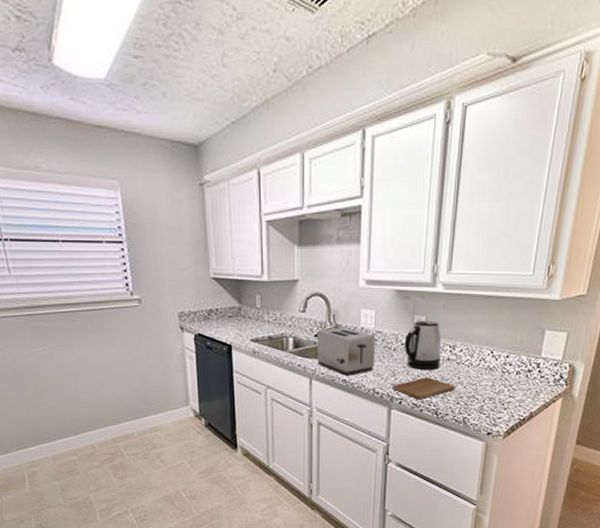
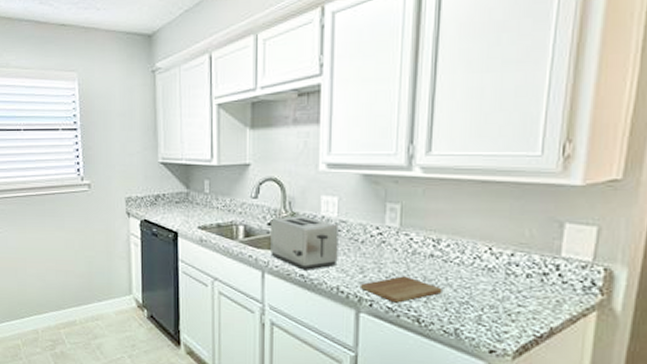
kettle: present [404,320,442,370] -> none [374,209,422,267]

